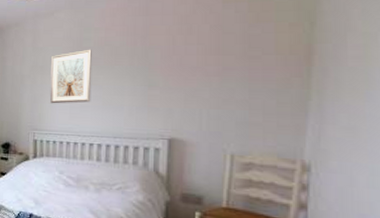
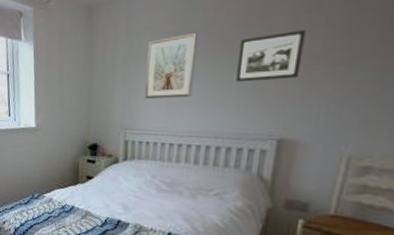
picture frame: none [128,48,181,90] -> present [236,30,306,82]

